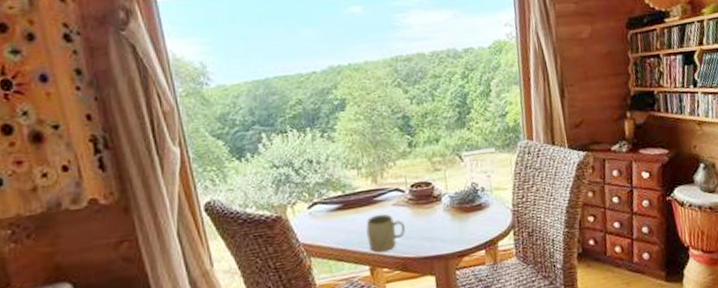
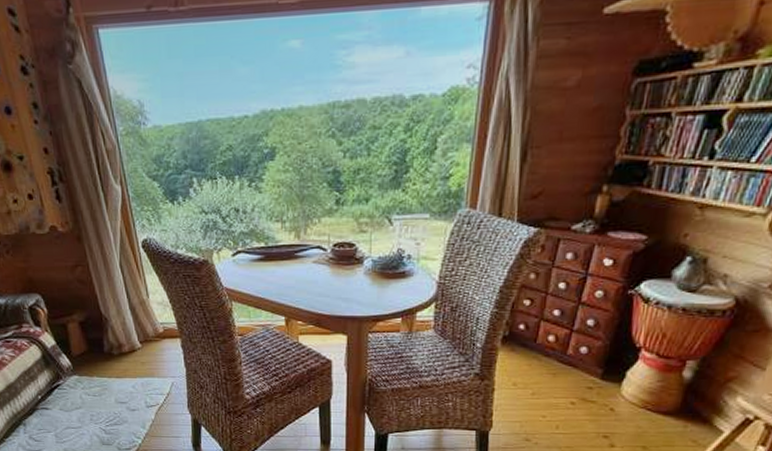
mug: present [366,213,405,253] -> none [285,269,323,306]

